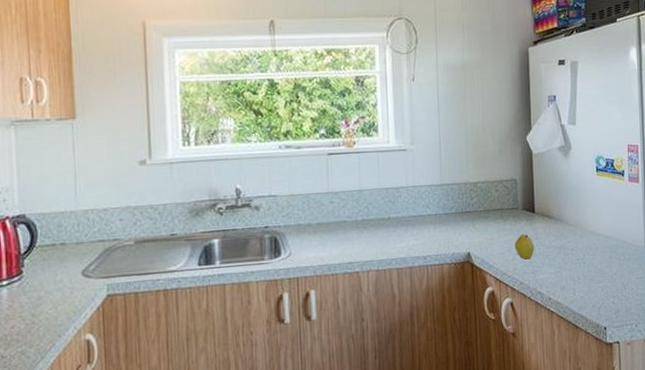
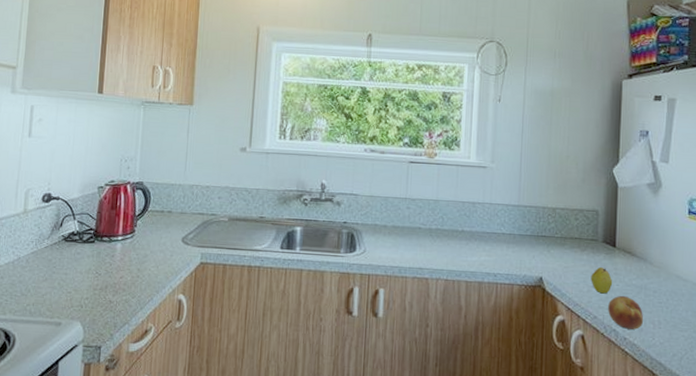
fruit: none [532,258,565,290] -> present [608,295,644,330]

